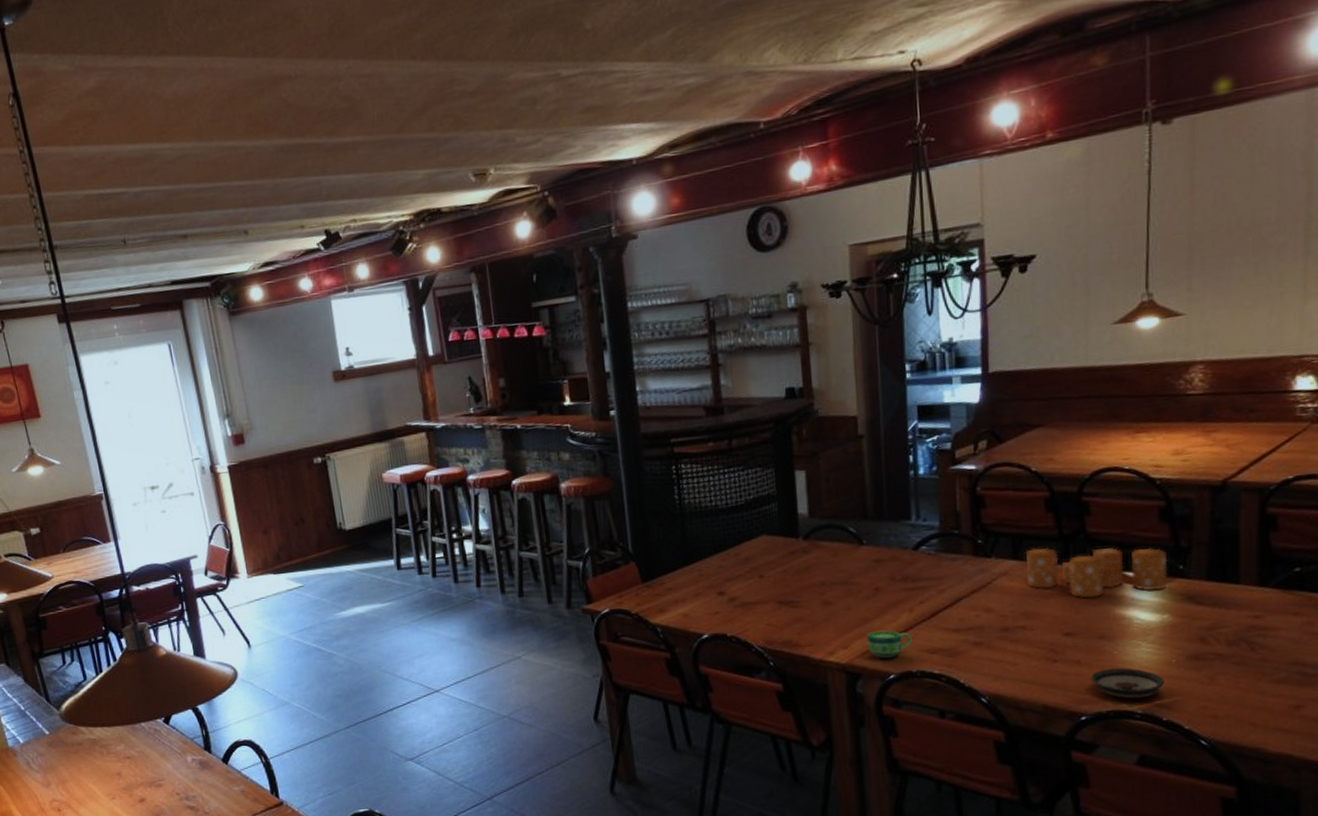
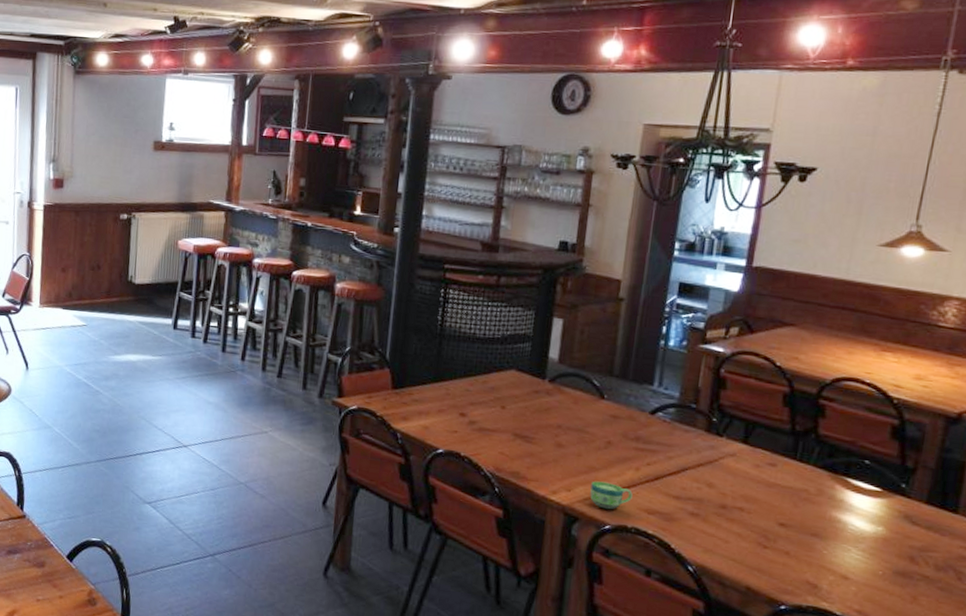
candle: present [1025,547,1168,599] -> none [751,437,892,503]
saucer: present [1090,668,1164,699] -> none [796,565,868,602]

